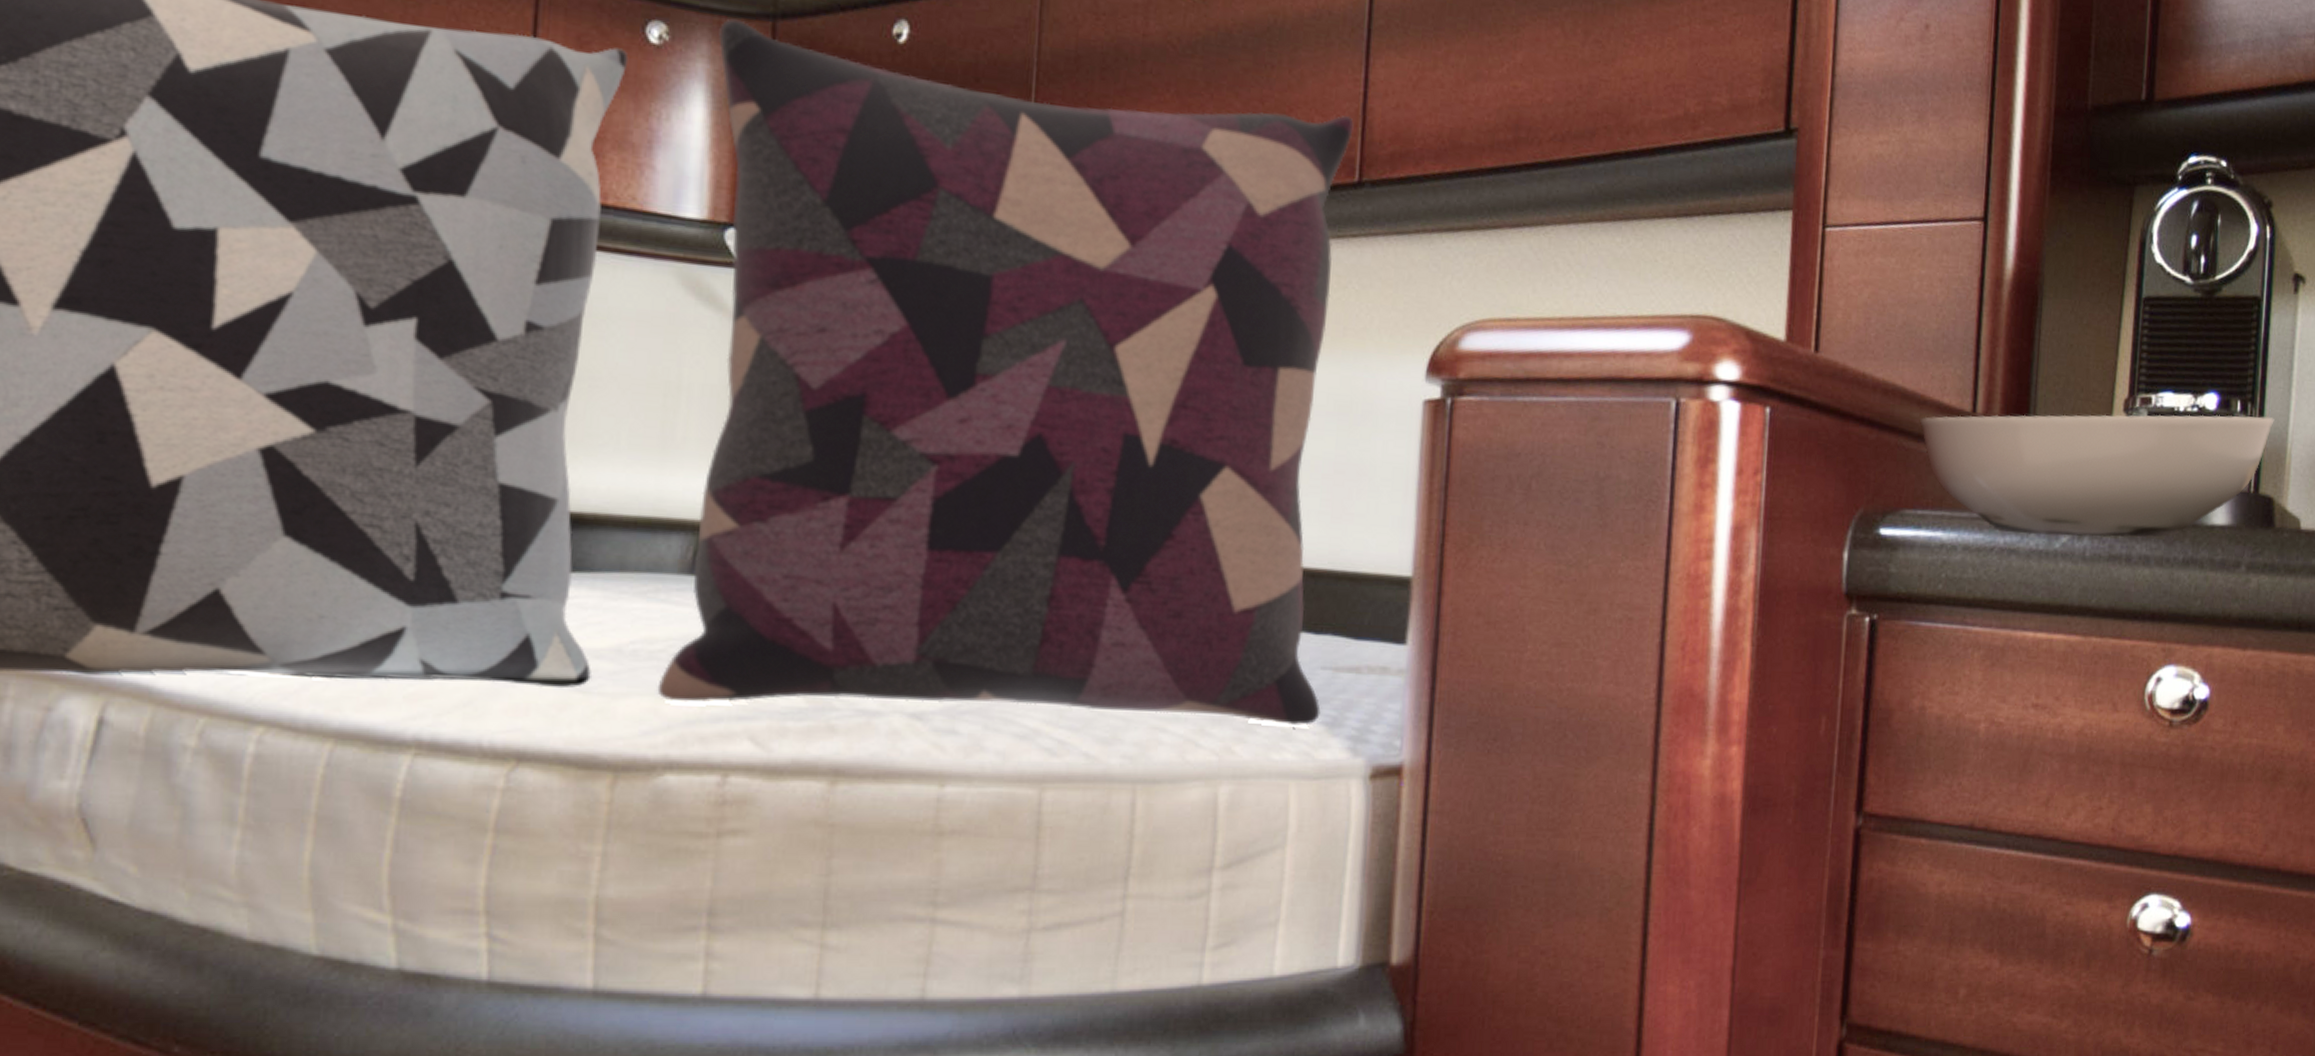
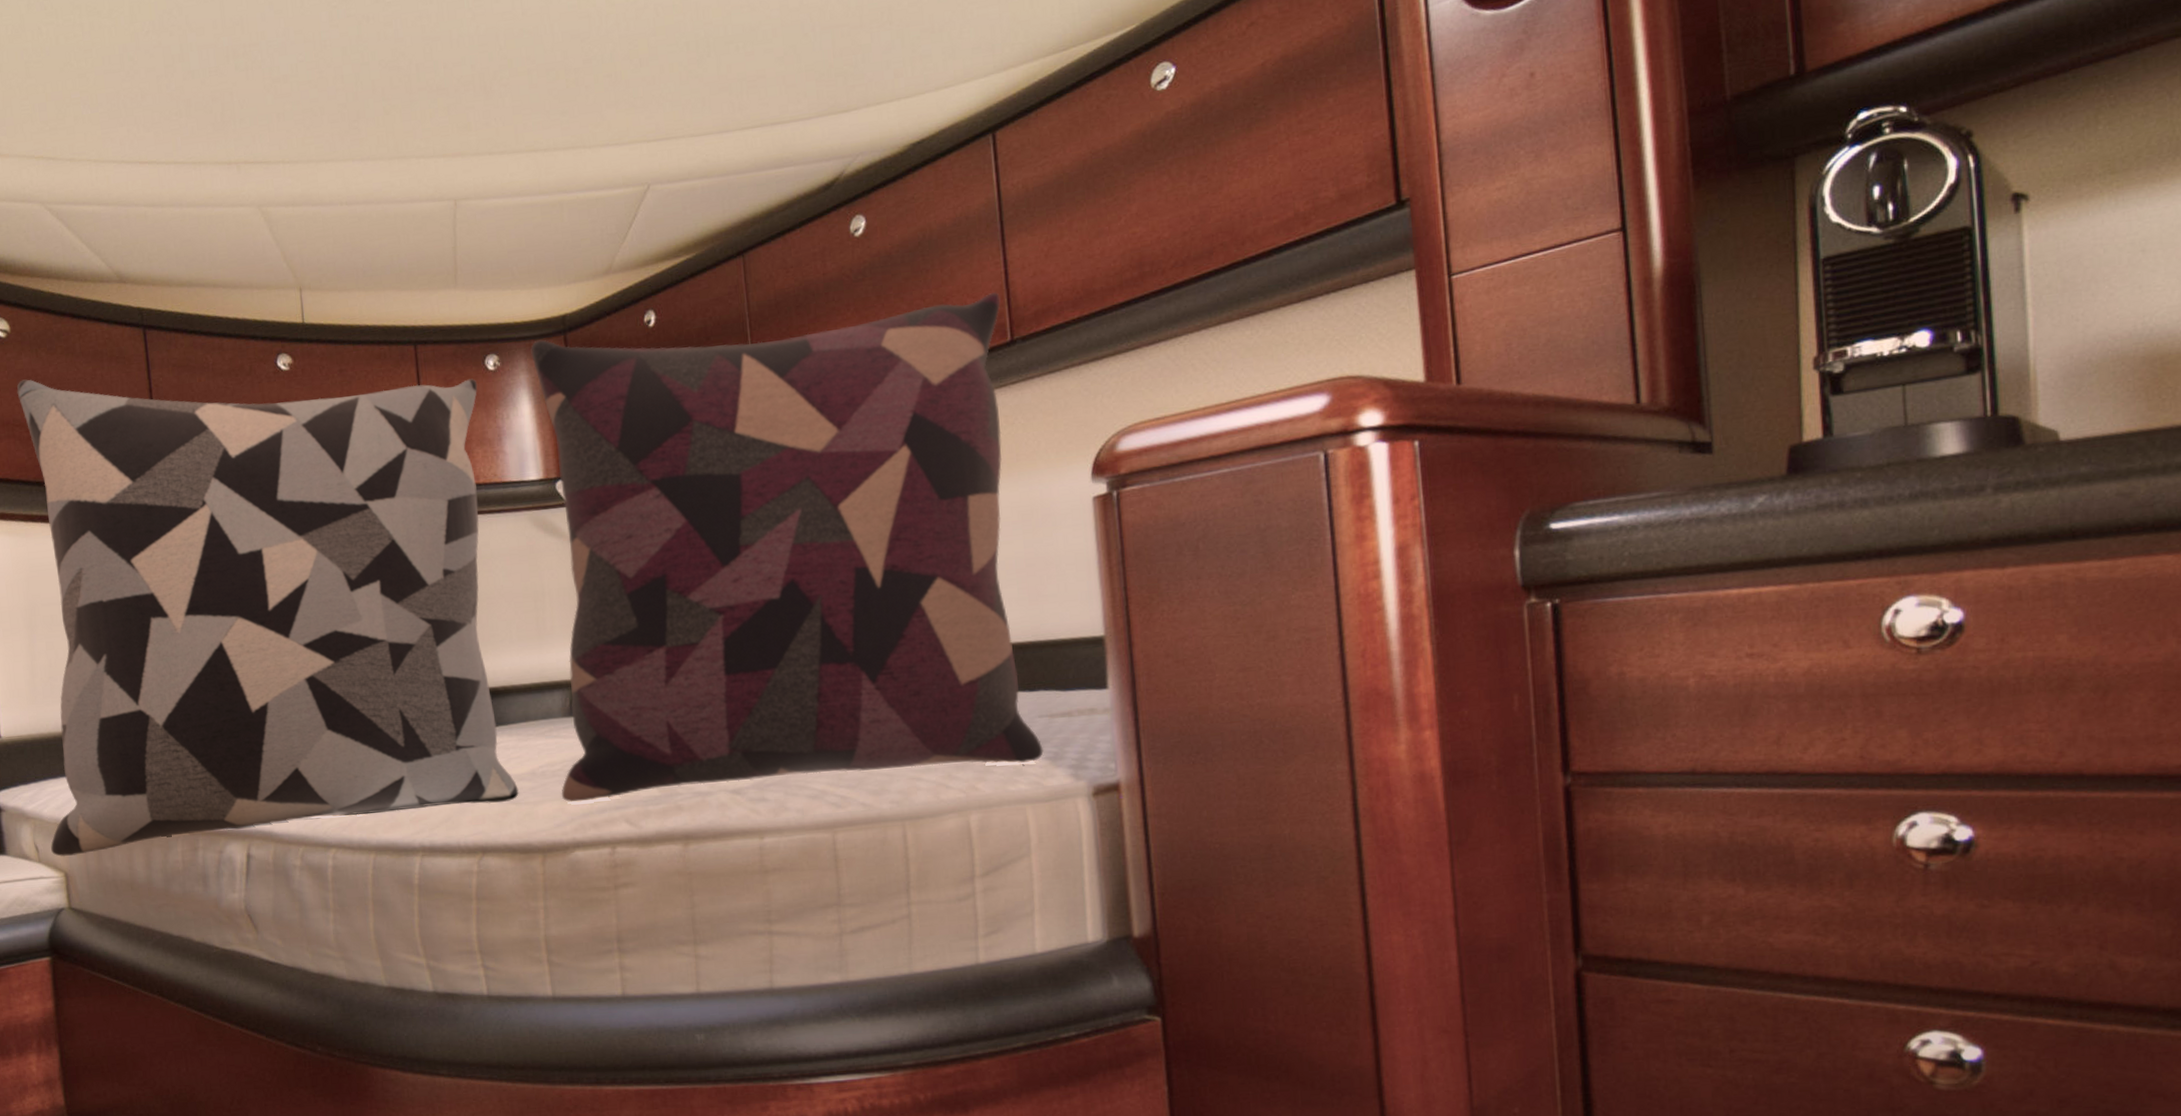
bowl: present [1920,414,2275,538] -> none [1579,338,2008,505]

